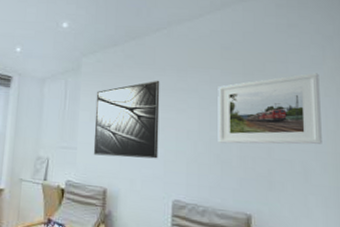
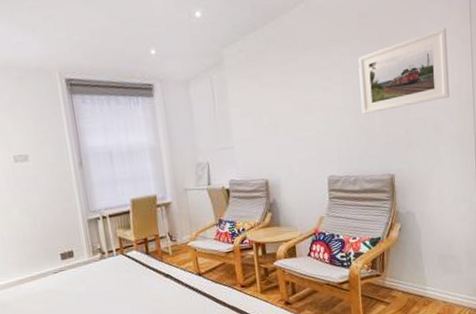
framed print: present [93,80,160,159] -> none [243,61,311,150]

